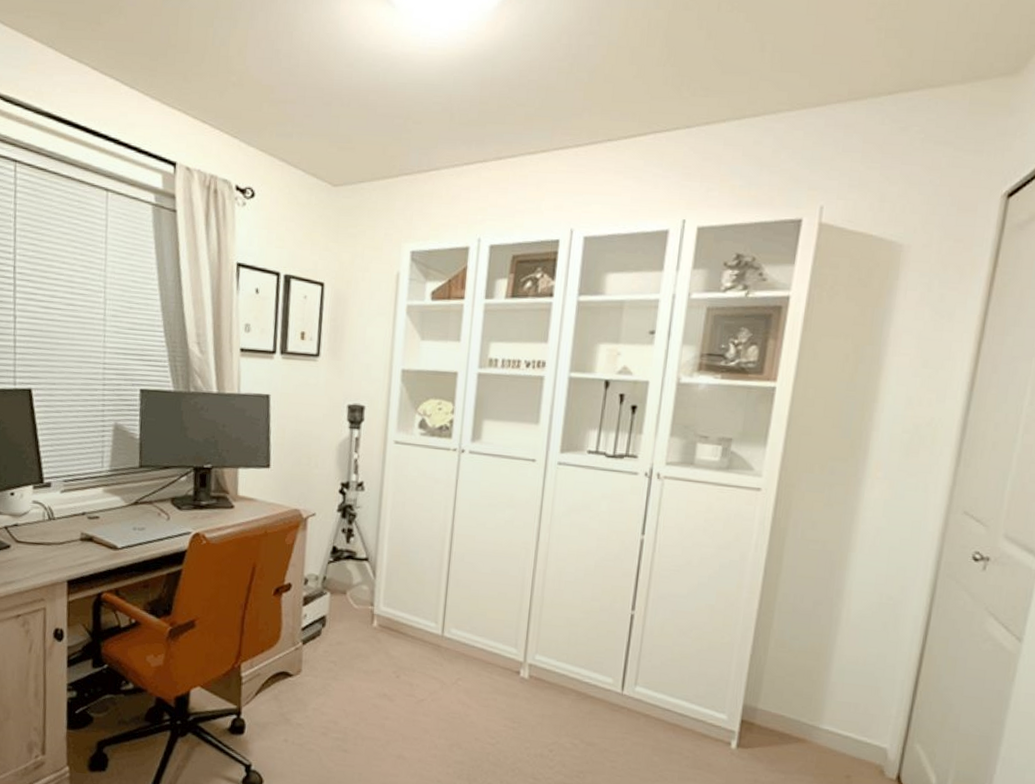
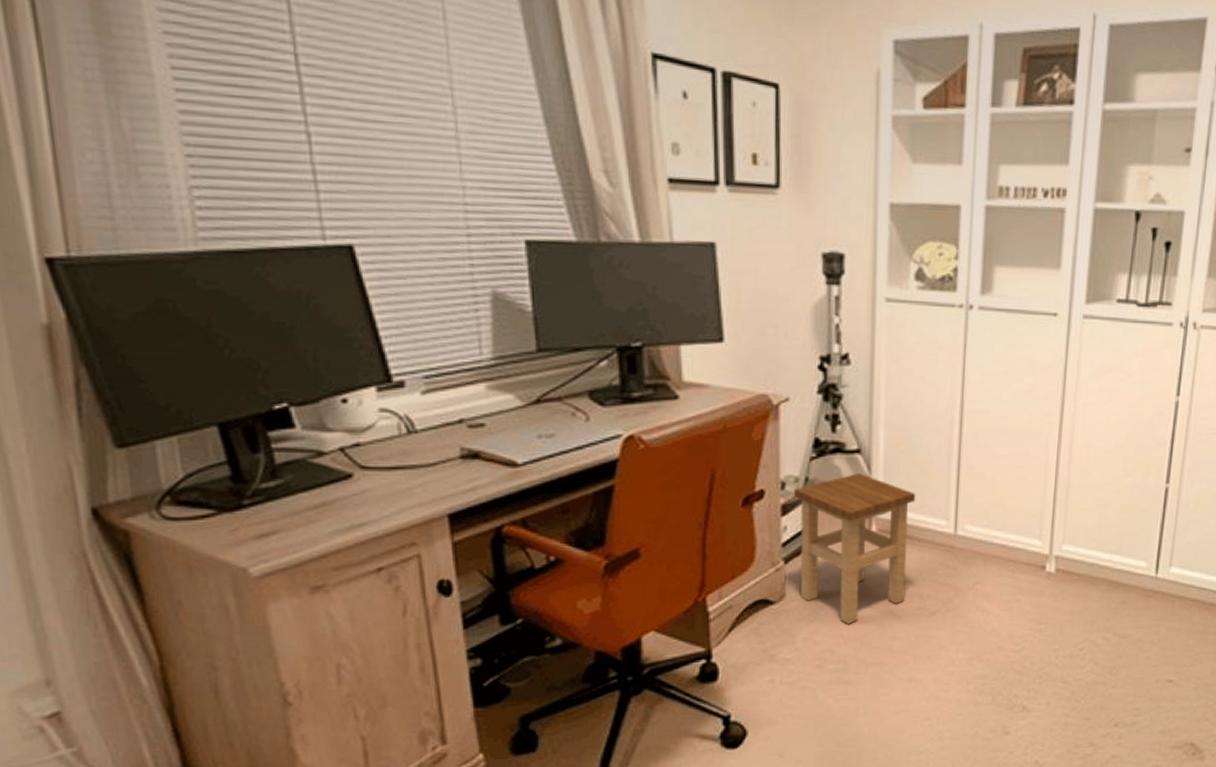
stool: none [313,577,411,701] -> present [793,473,916,624]

